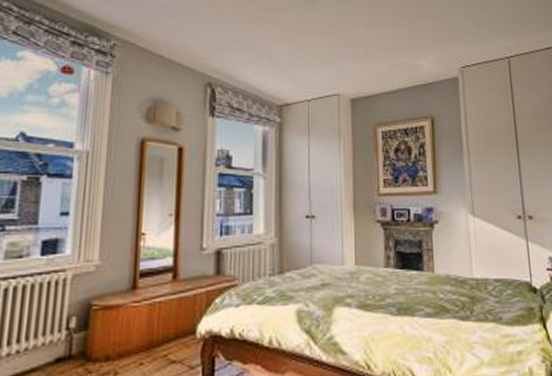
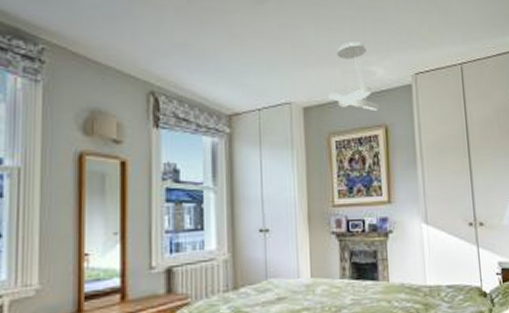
ceiling light fixture: none [376,36,426,102] -> present [329,41,380,110]

